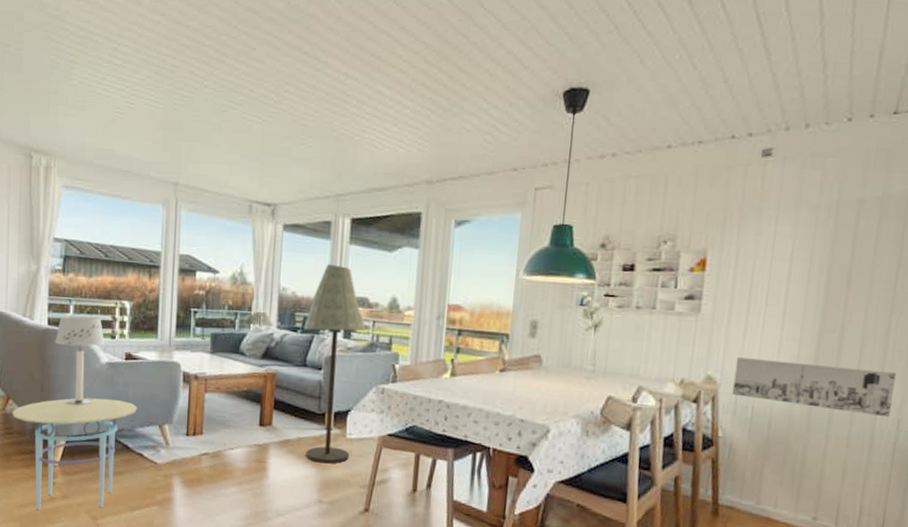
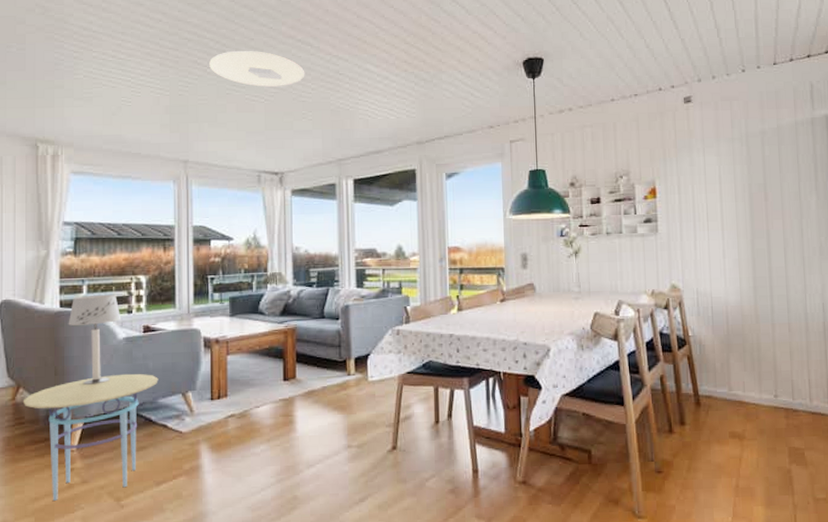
ceiling light: none [207,61,309,107] -> present [209,50,305,88]
floor lamp: present [304,264,367,464] -> none [319,222,377,409]
wall art: present [732,357,896,418] -> none [692,265,816,303]

